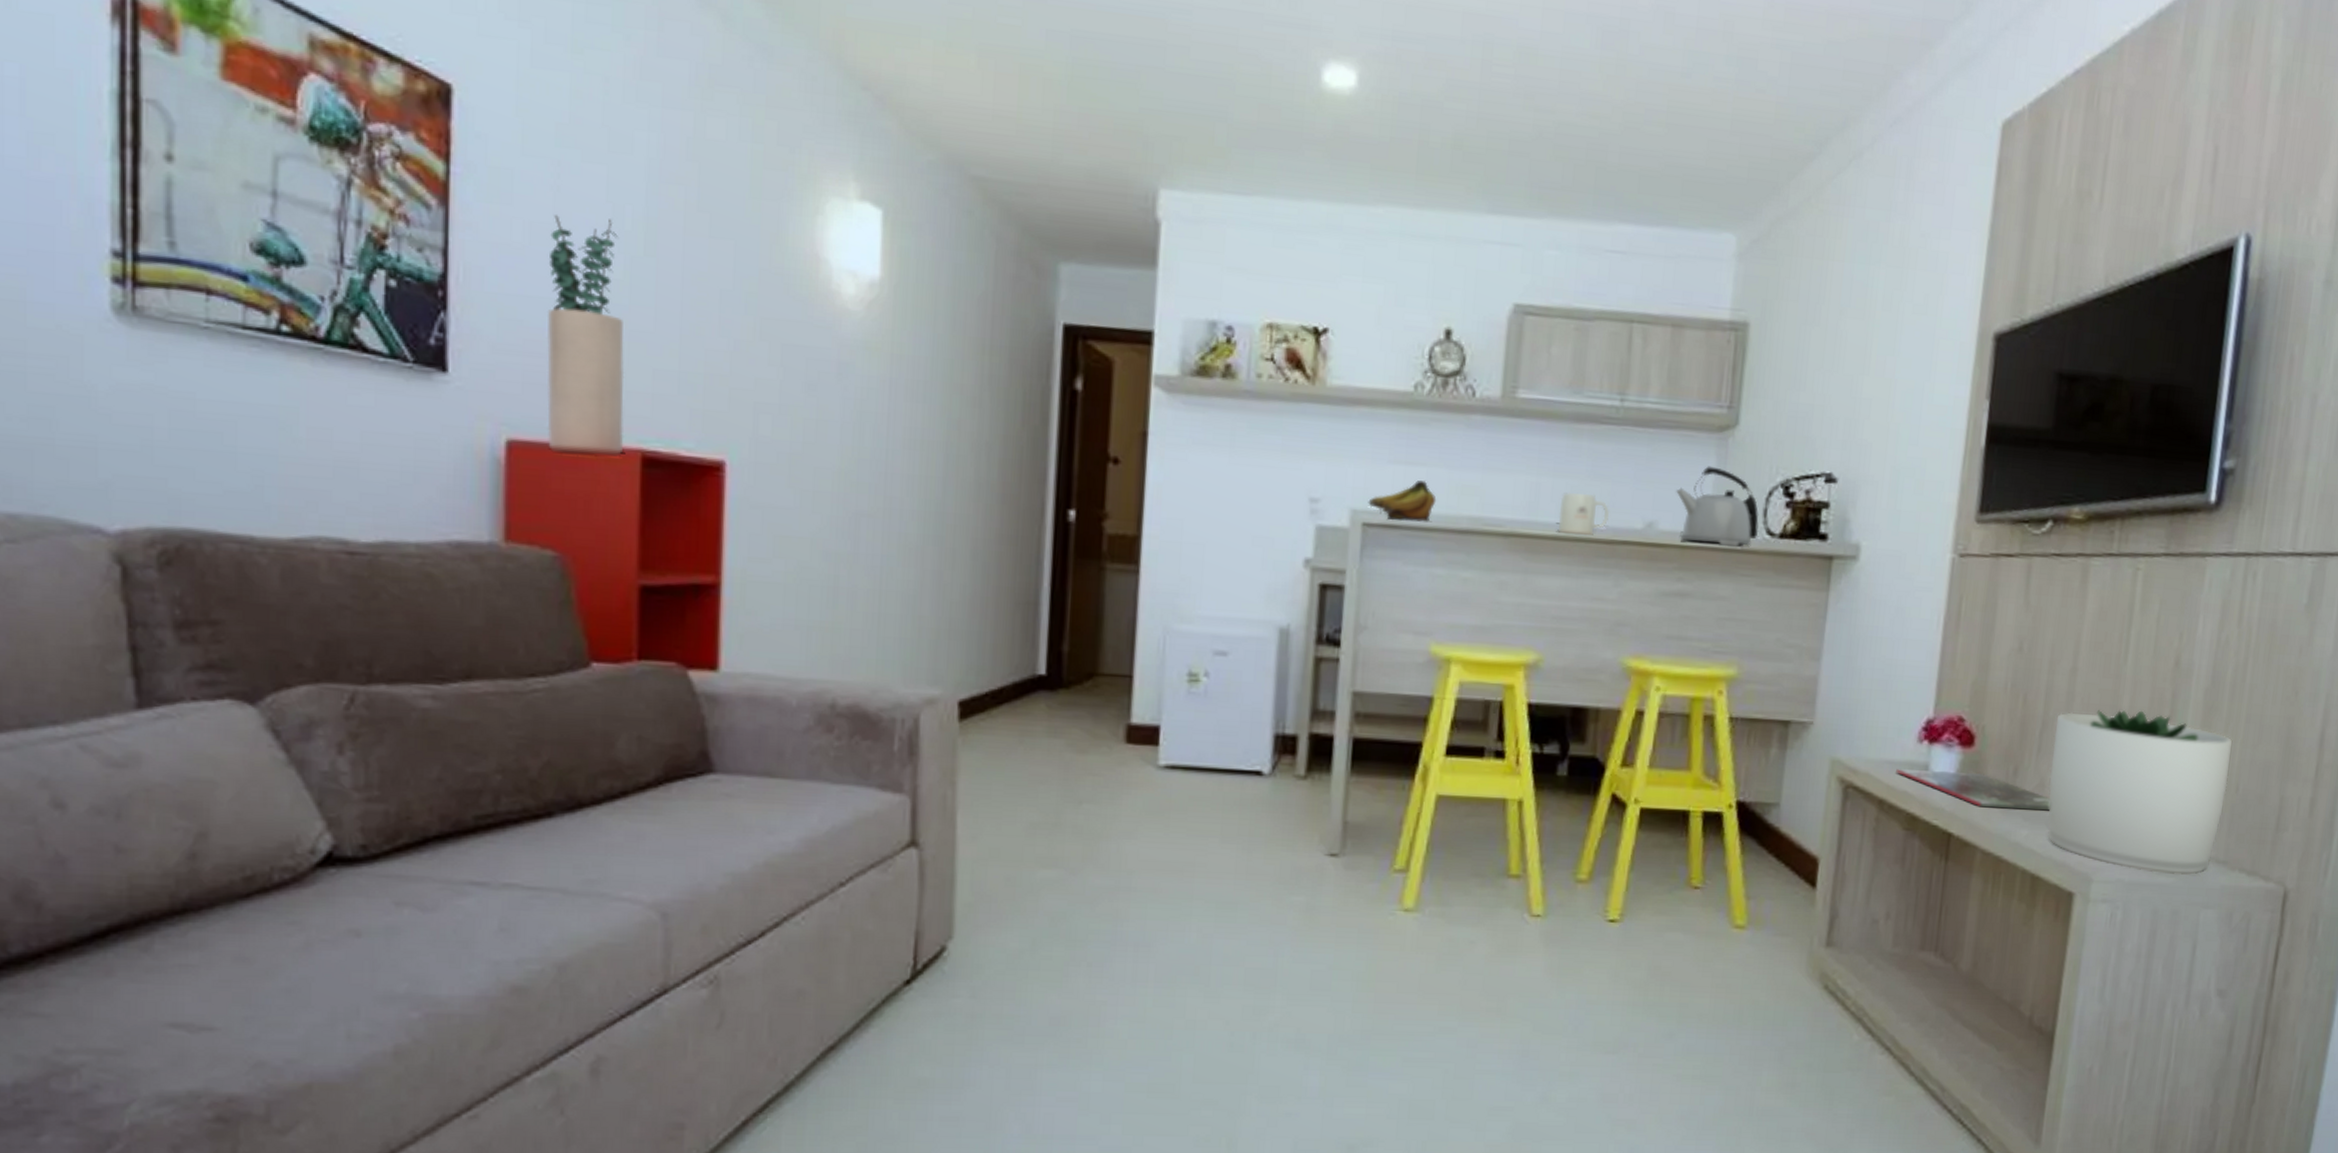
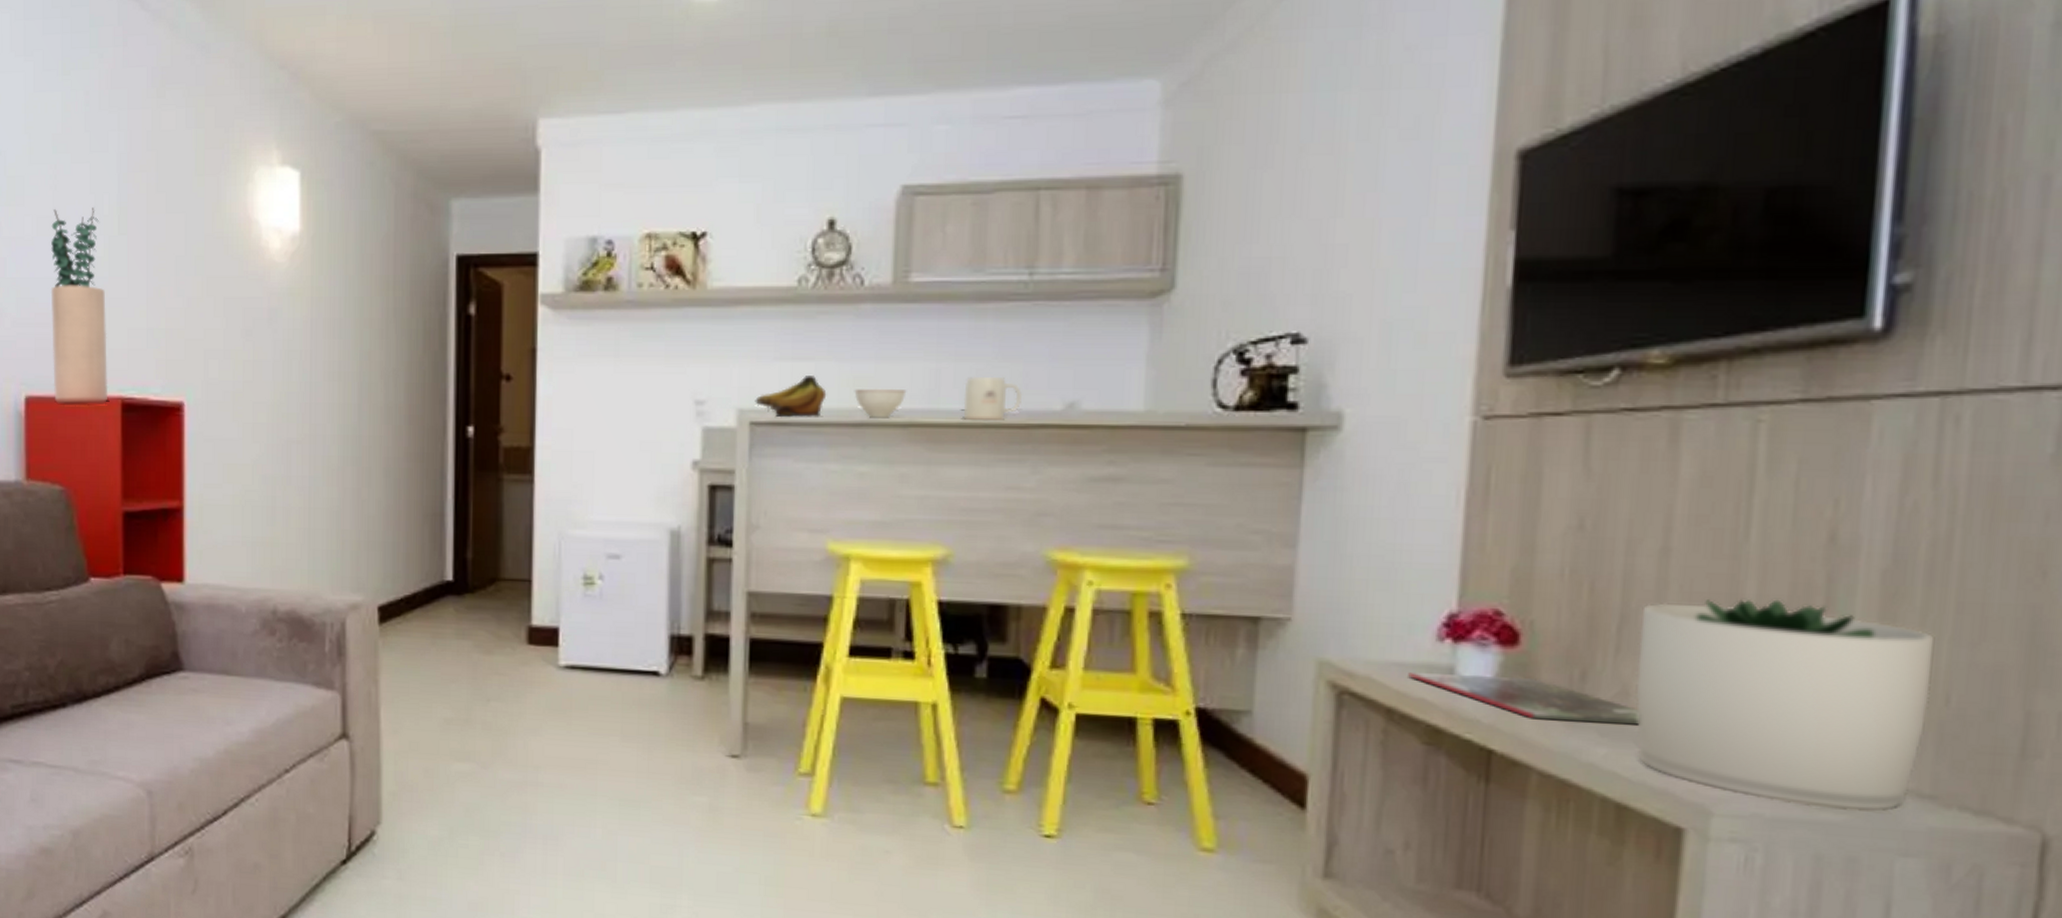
bowl: none [1461,496,1510,527] -> present [854,388,907,418]
kettle: present [1676,466,1759,547] -> none [1101,337,1208,424]

